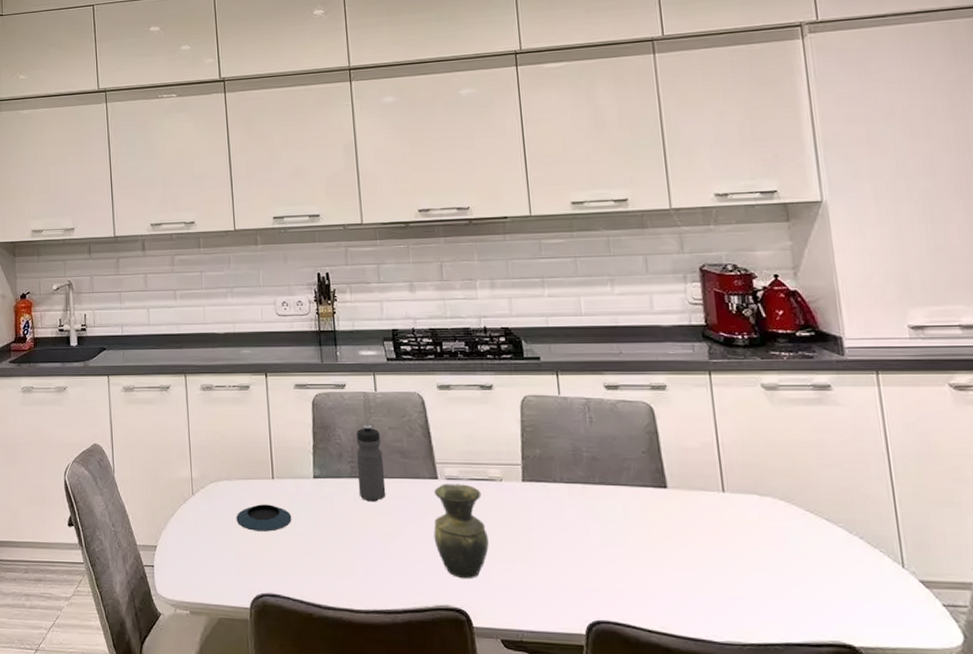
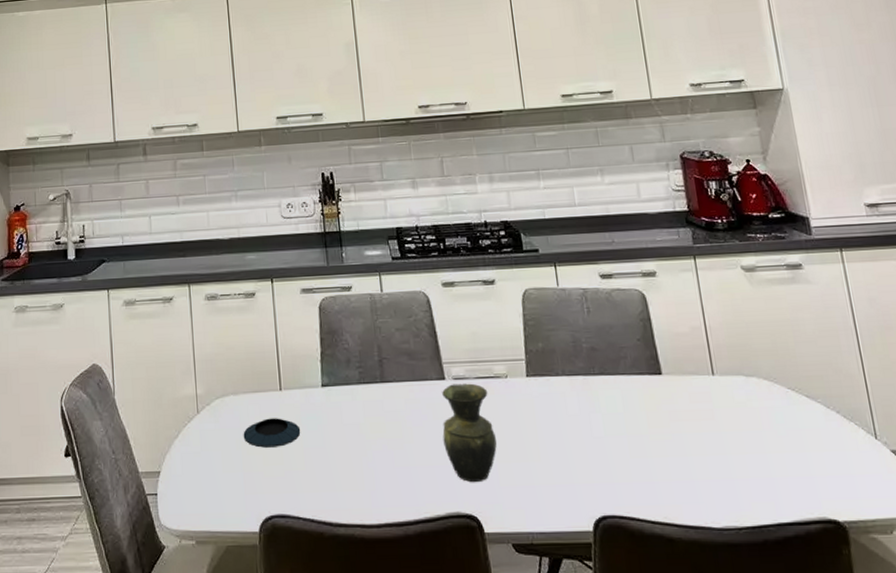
water bottle: present [356,424,386,502] -> none [363,327,395,408]

